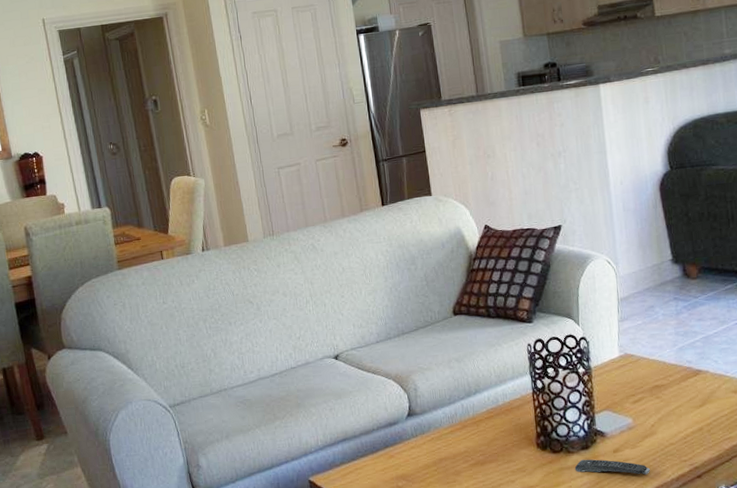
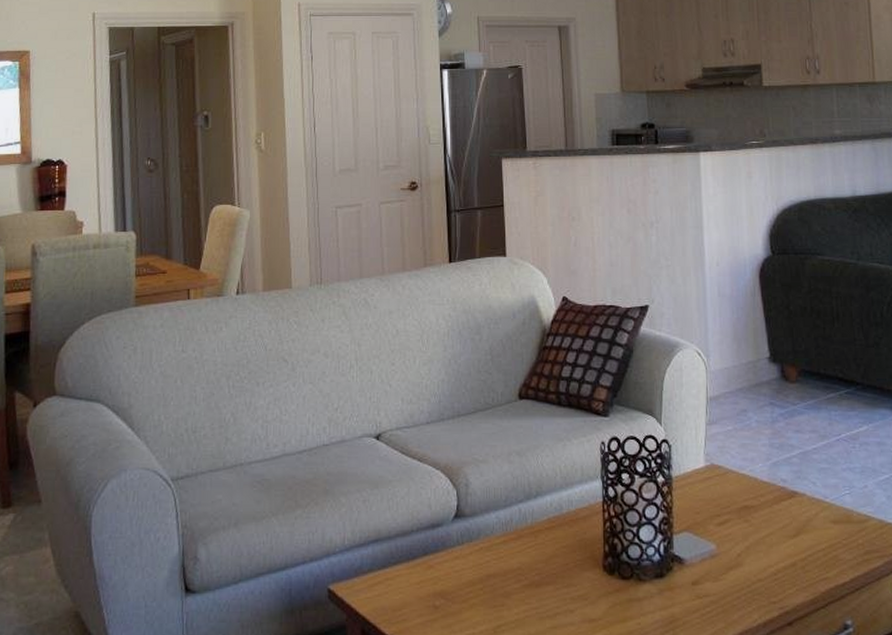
remote control: present [574,459,650,475] -> none [645,590,733,616]

